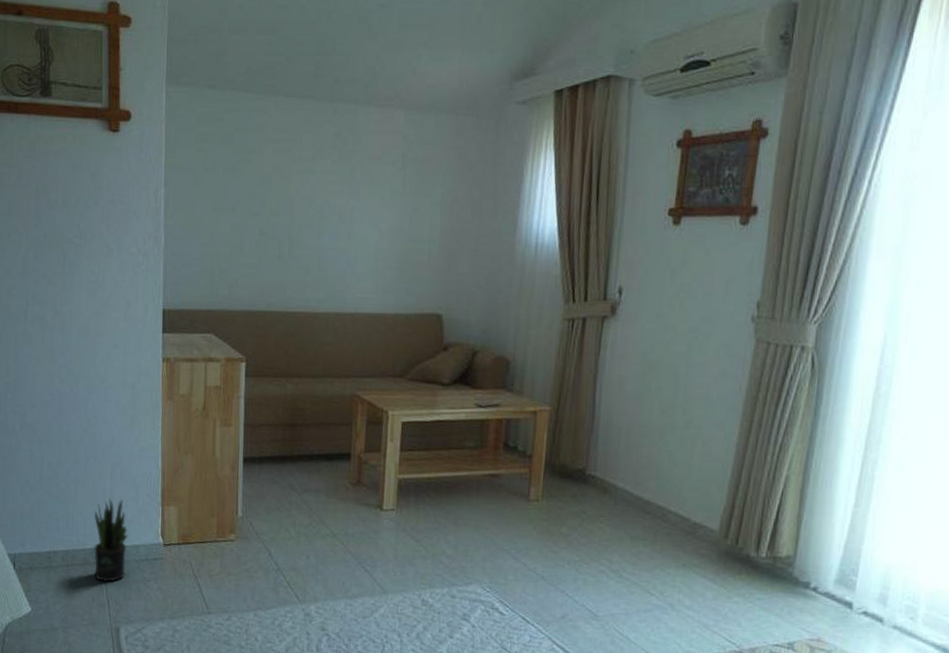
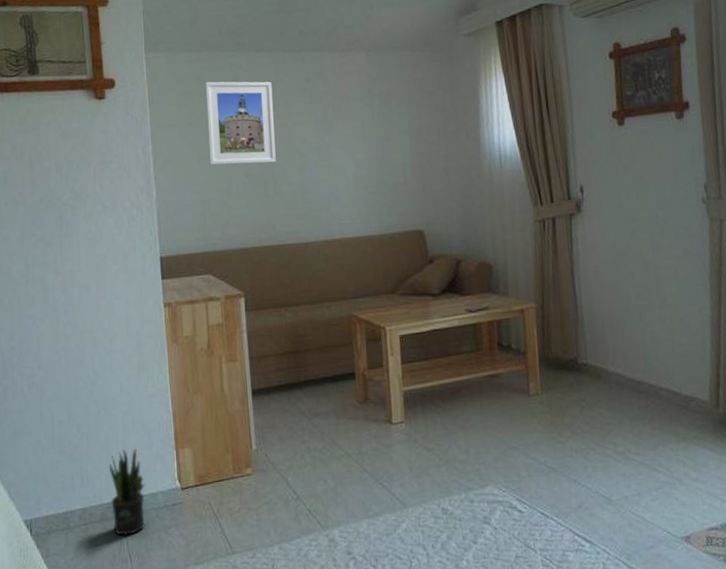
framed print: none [223,125,299,222] -> present [205,81,276,166]

